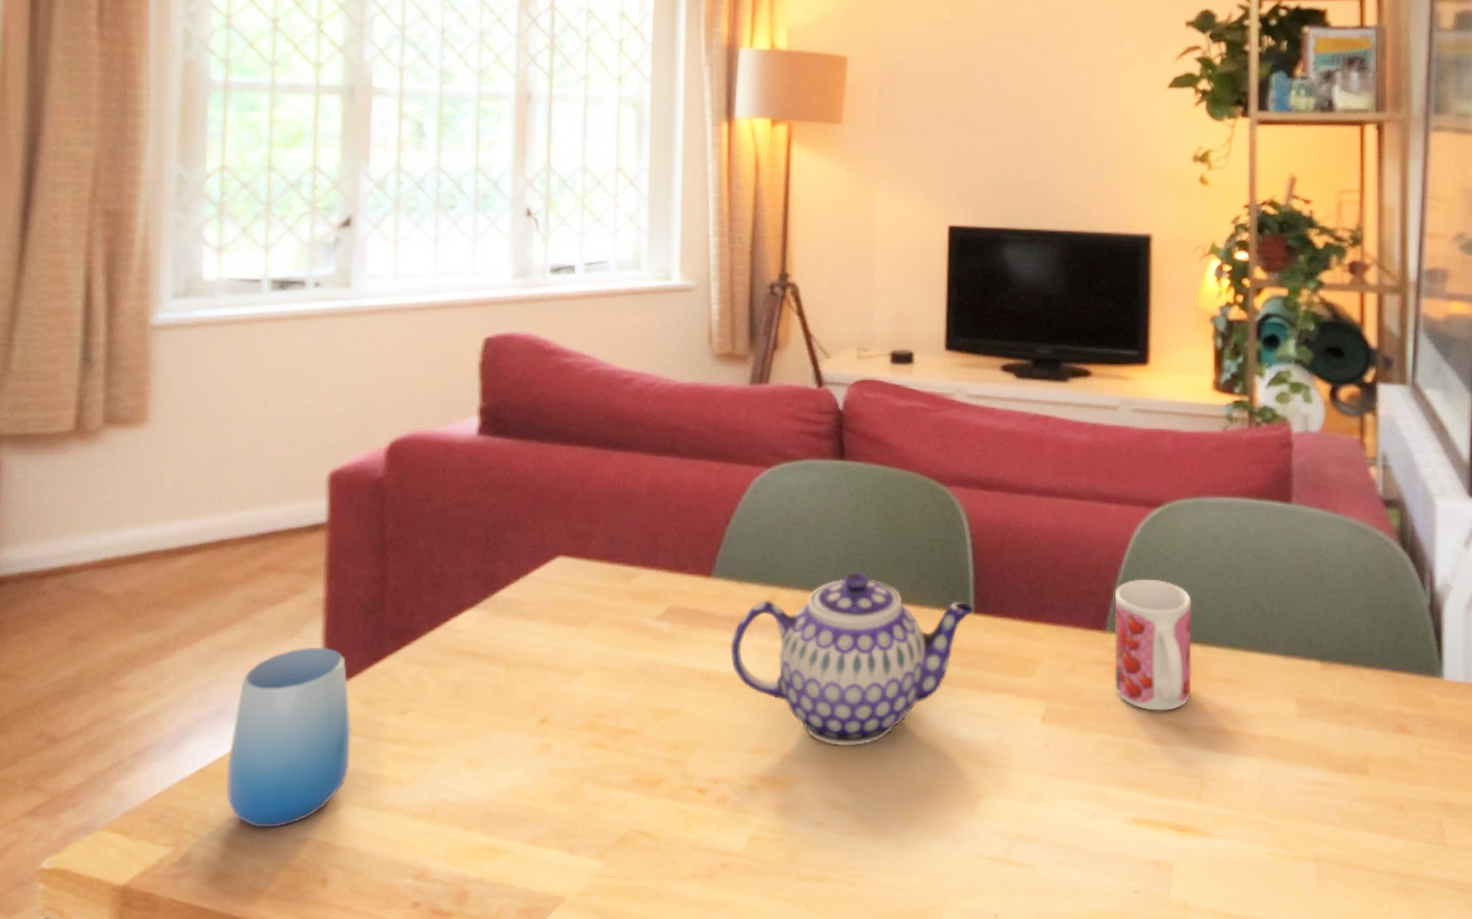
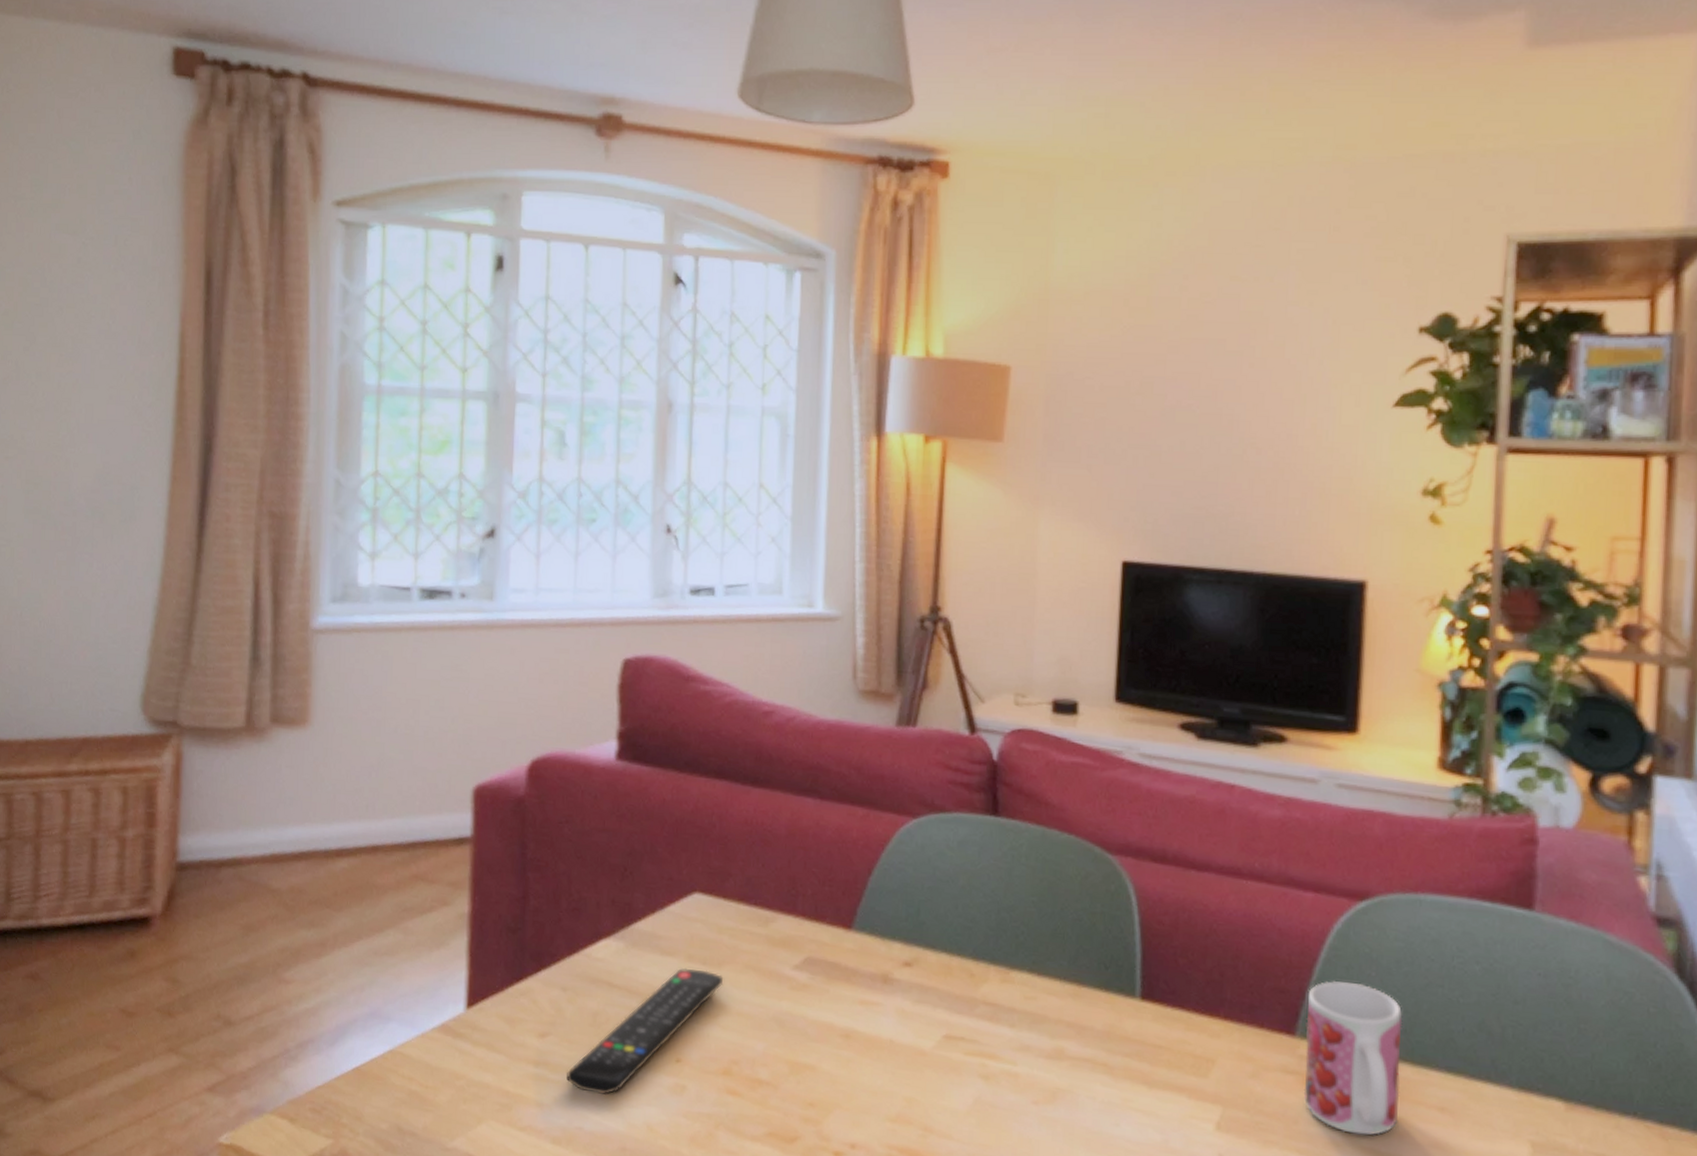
cup: present [225,648,352,828] -> none [378,959,494,1134]
remote control: none [429,630,588,763] -> present [567,968,724,1095]
teapot: present [730,571,974,747] -> none [870,938,1140,1129]

